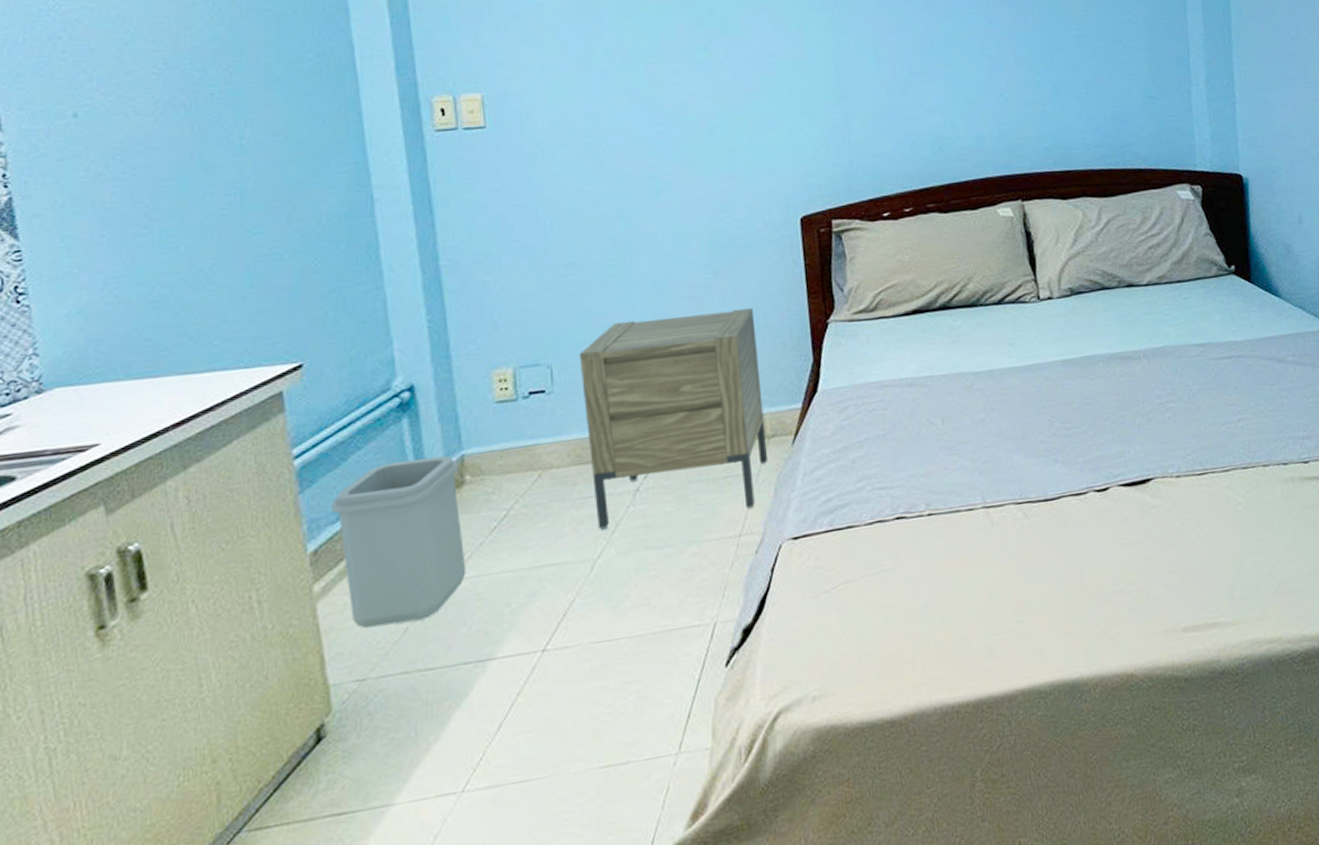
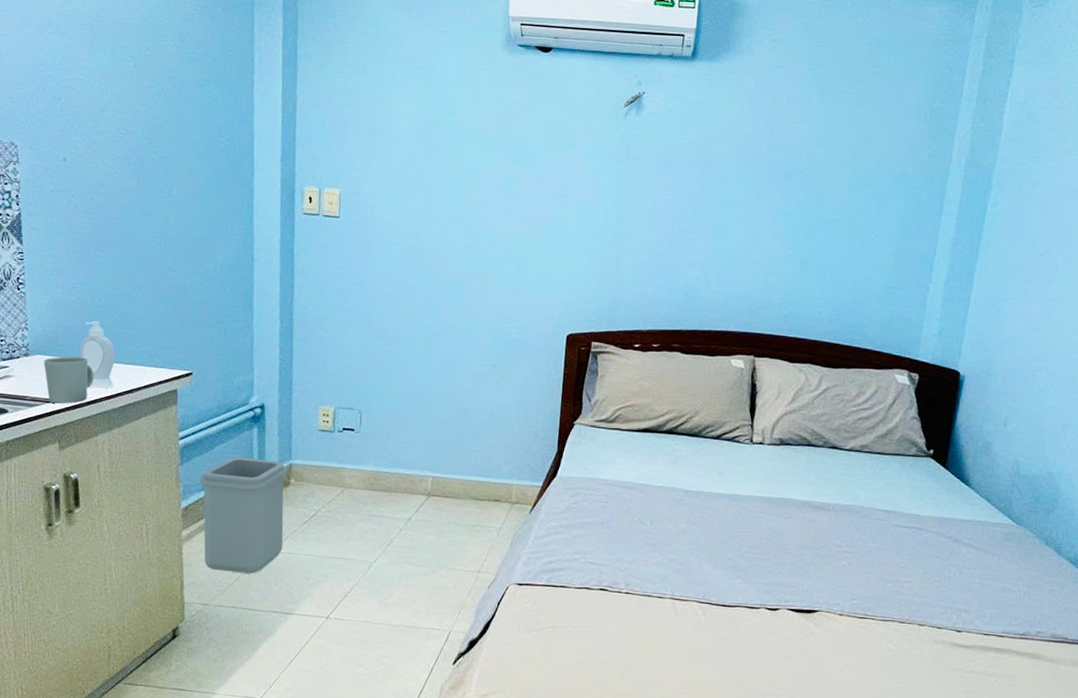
mug: none [68,376,152,452] -> present [43,356,94,405]
soap bottle: none [126,322,185,417] -> present [80,320,116,389]
nightstand: present [579,307,768,530] -> none [377,389,518,554]

